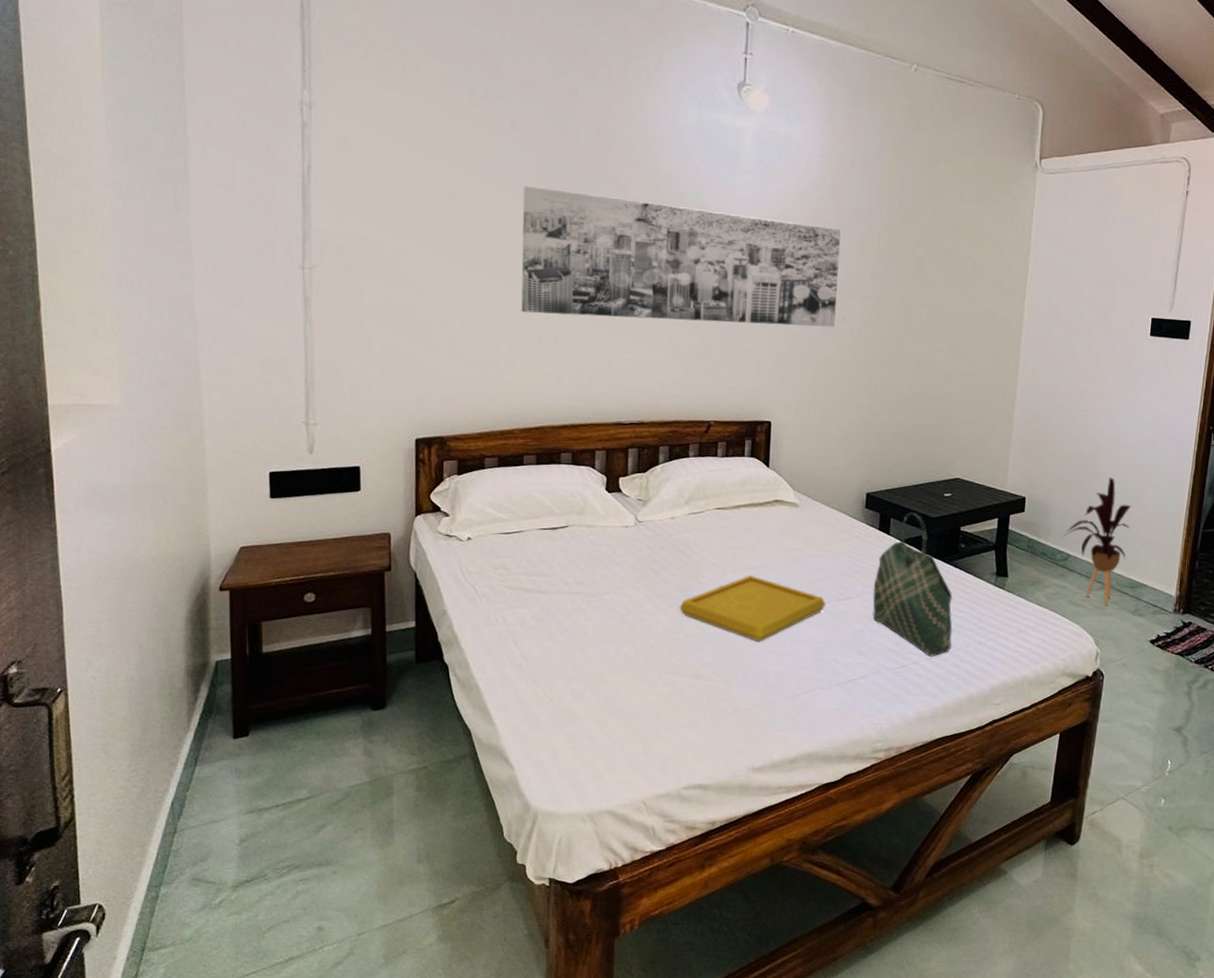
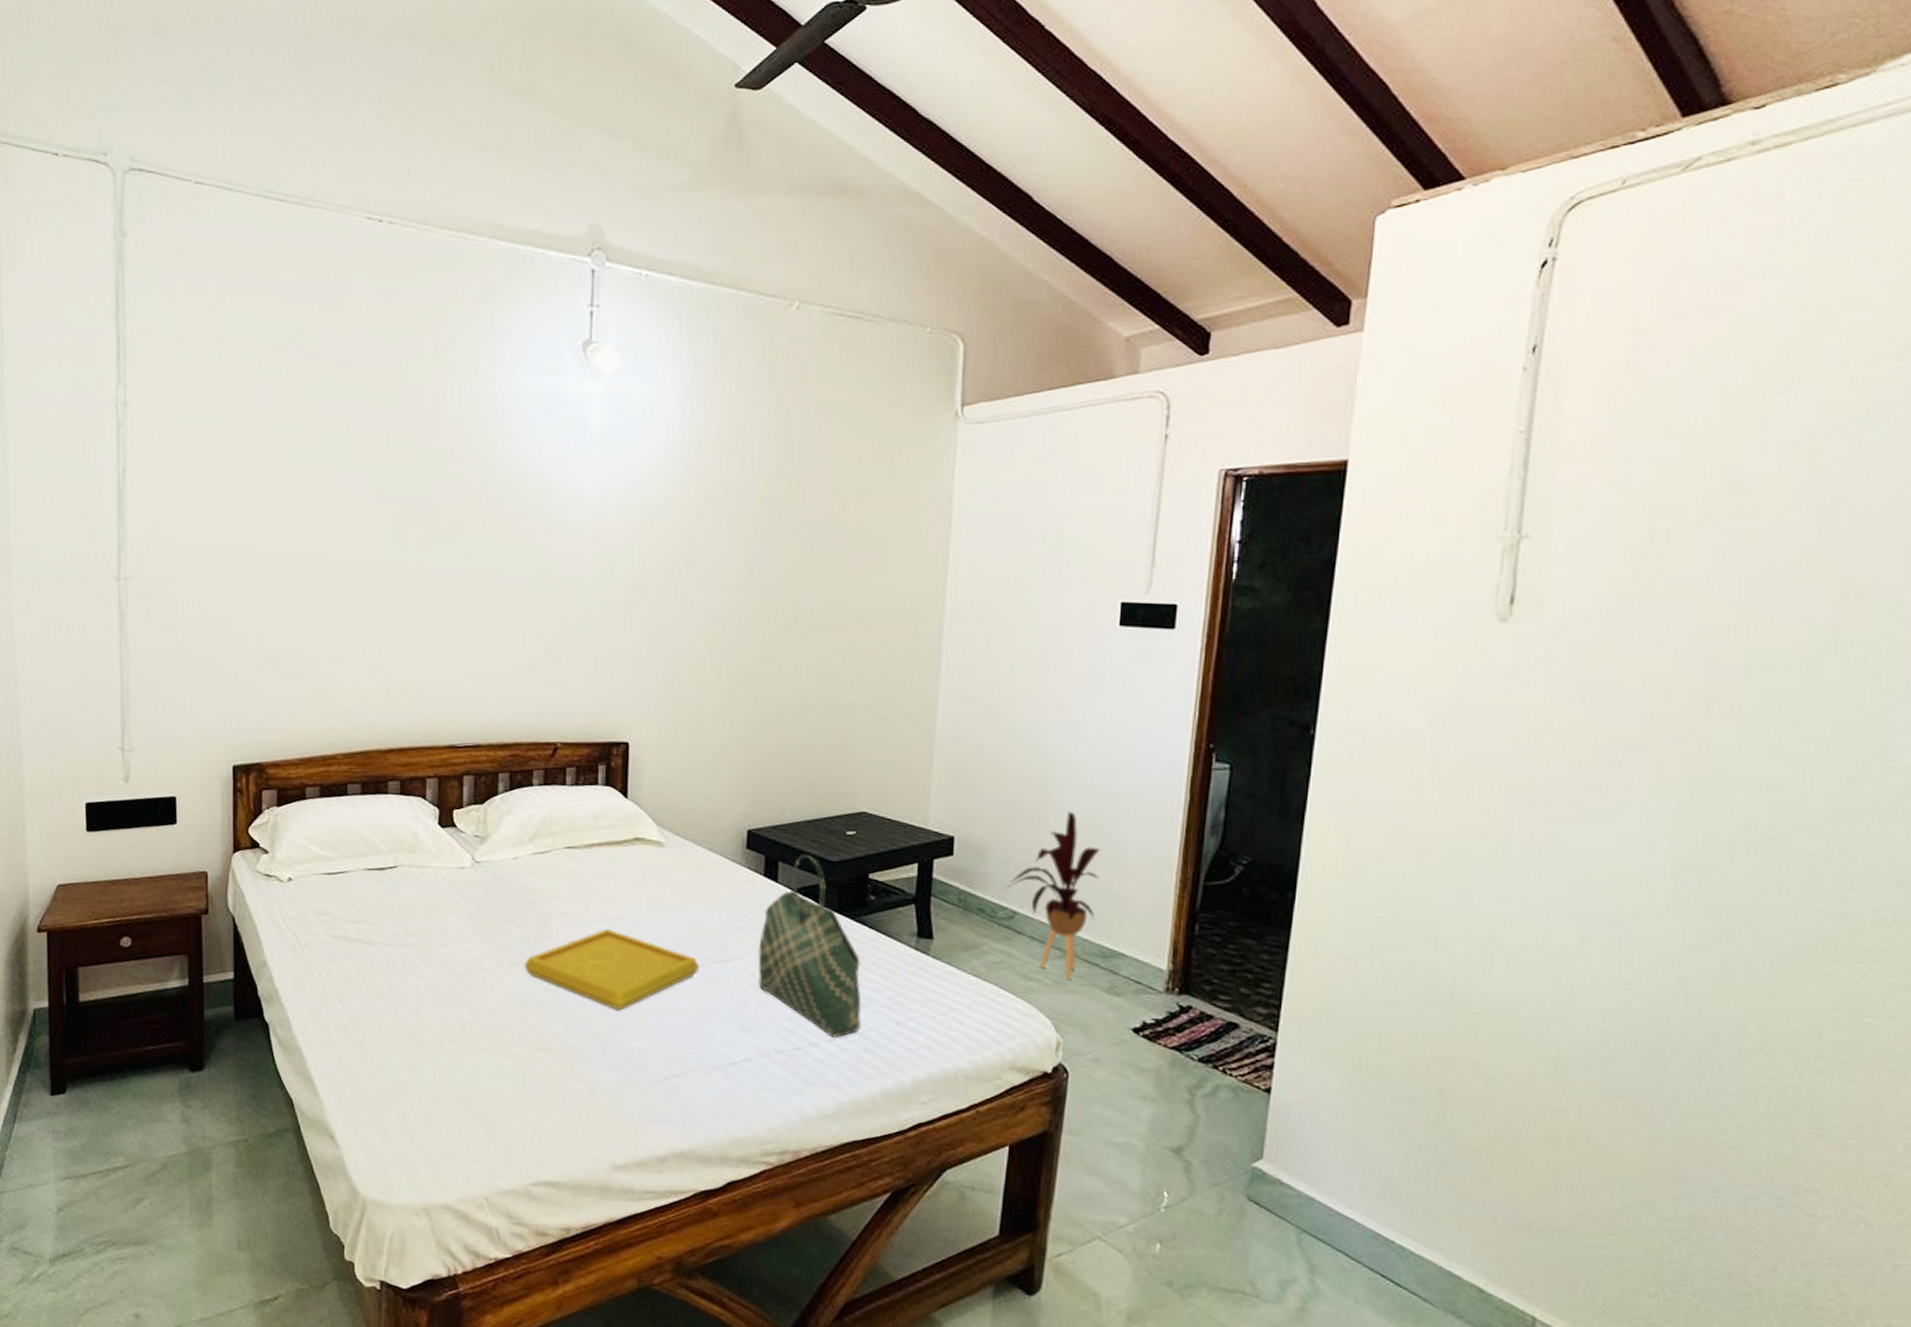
wall art: present [521,186,841,327] -> none [343,477,709,627]

